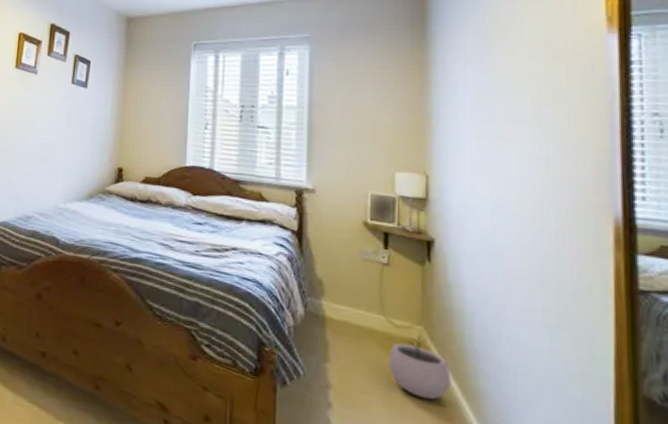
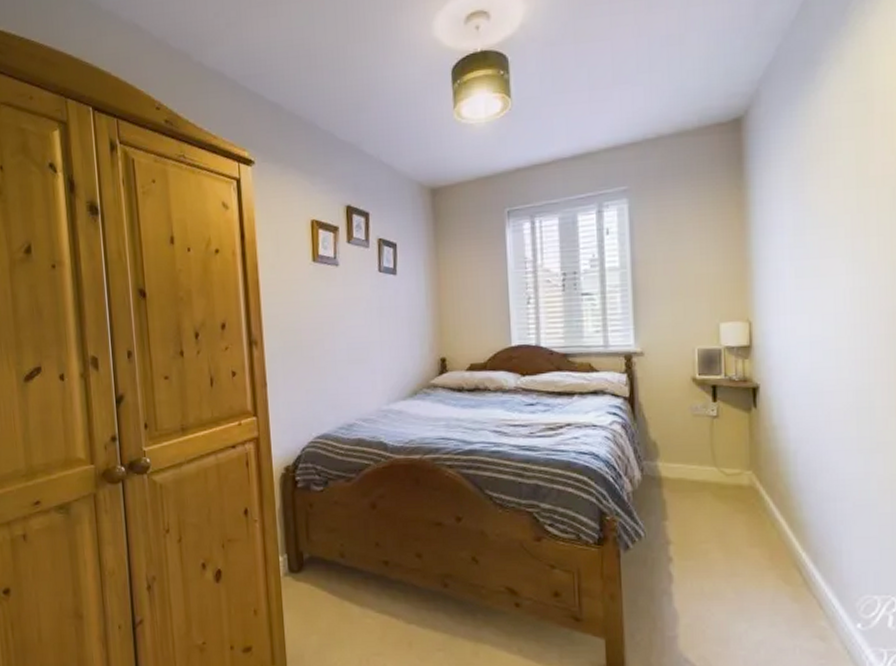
plant pot: present [388,335,451,399] -> none [722,479,779,537]

